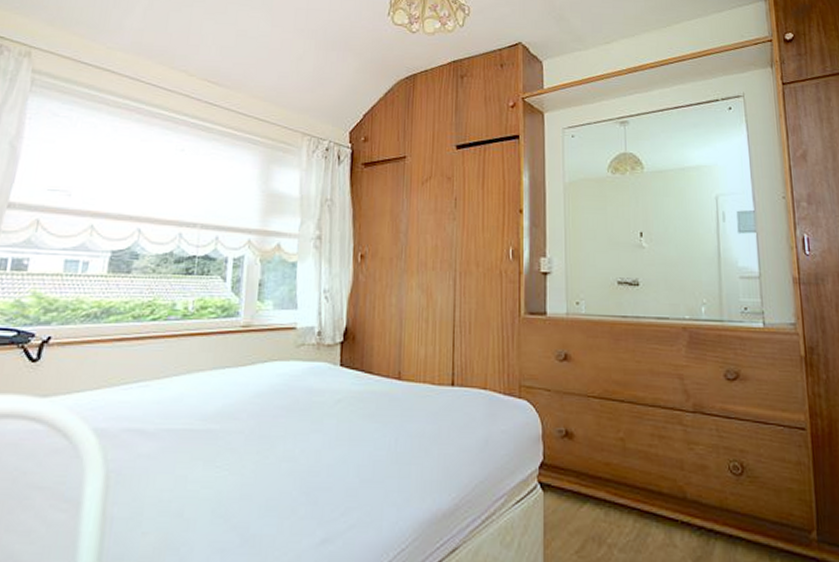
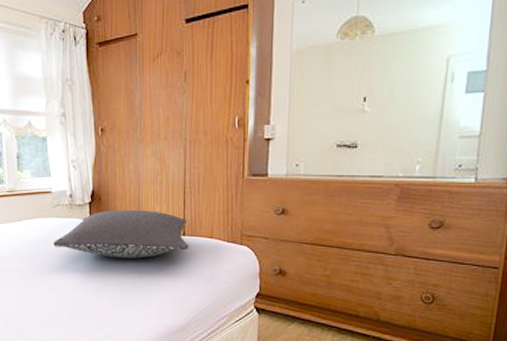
pillow: none [292,352,458,416] -> present [53,210,188,259]

